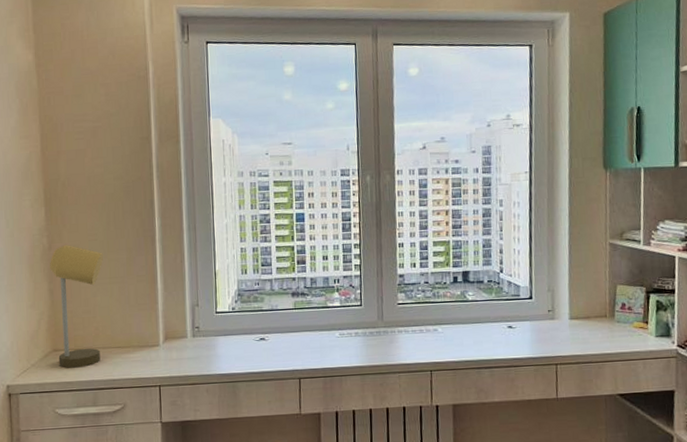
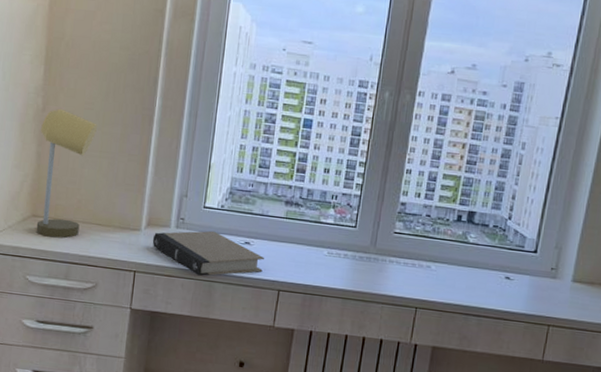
book: none [172,333,281,379] -> present [152,230,264,277]

